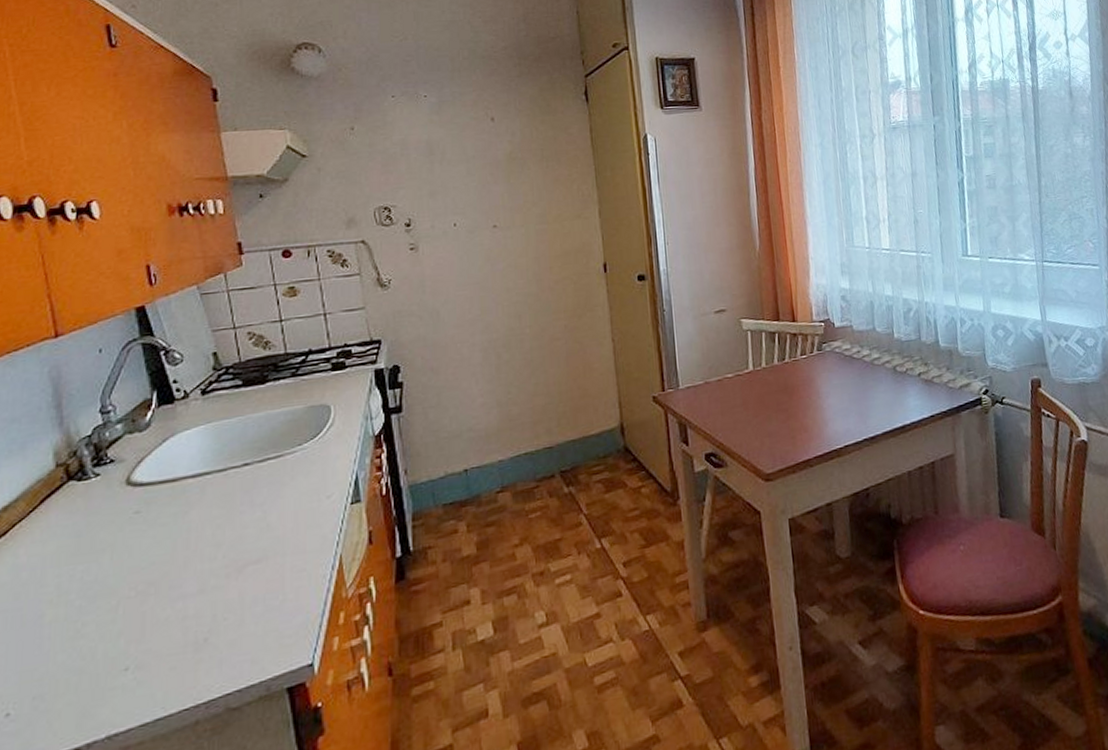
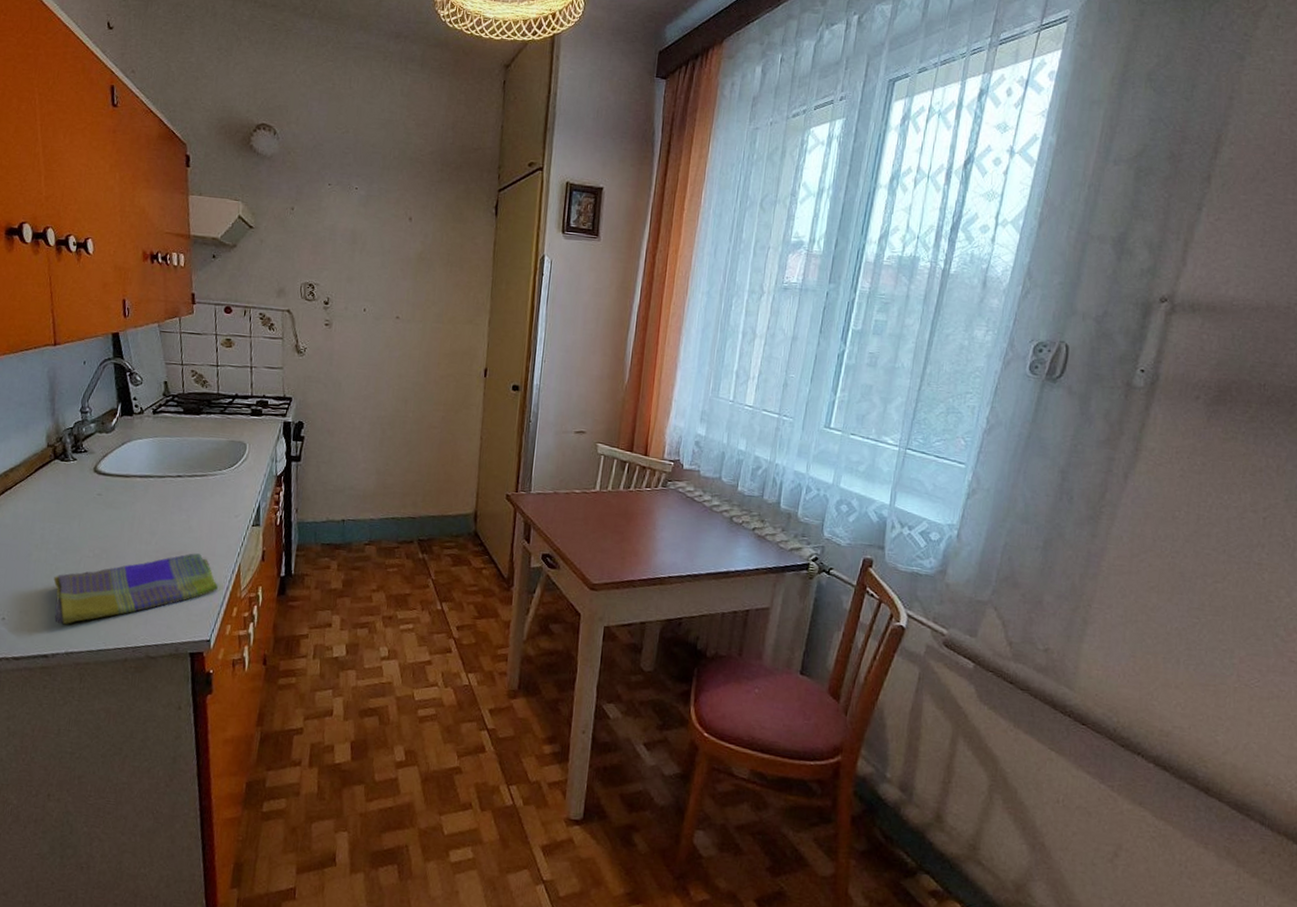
dish towel: none [80,555,315,699] -> present [53,553,218,624]

